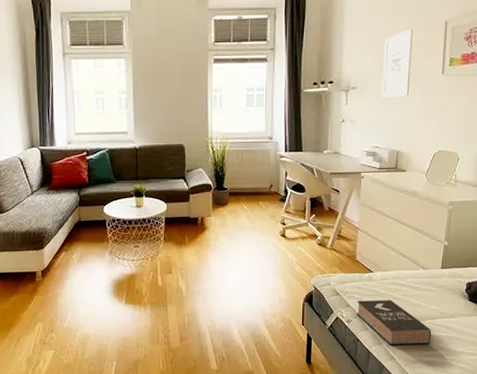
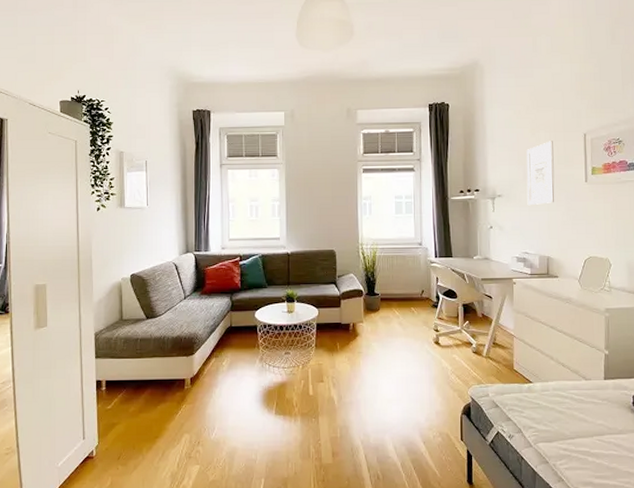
book: present [356,300,432,345] -> none [517,413,601,464]

